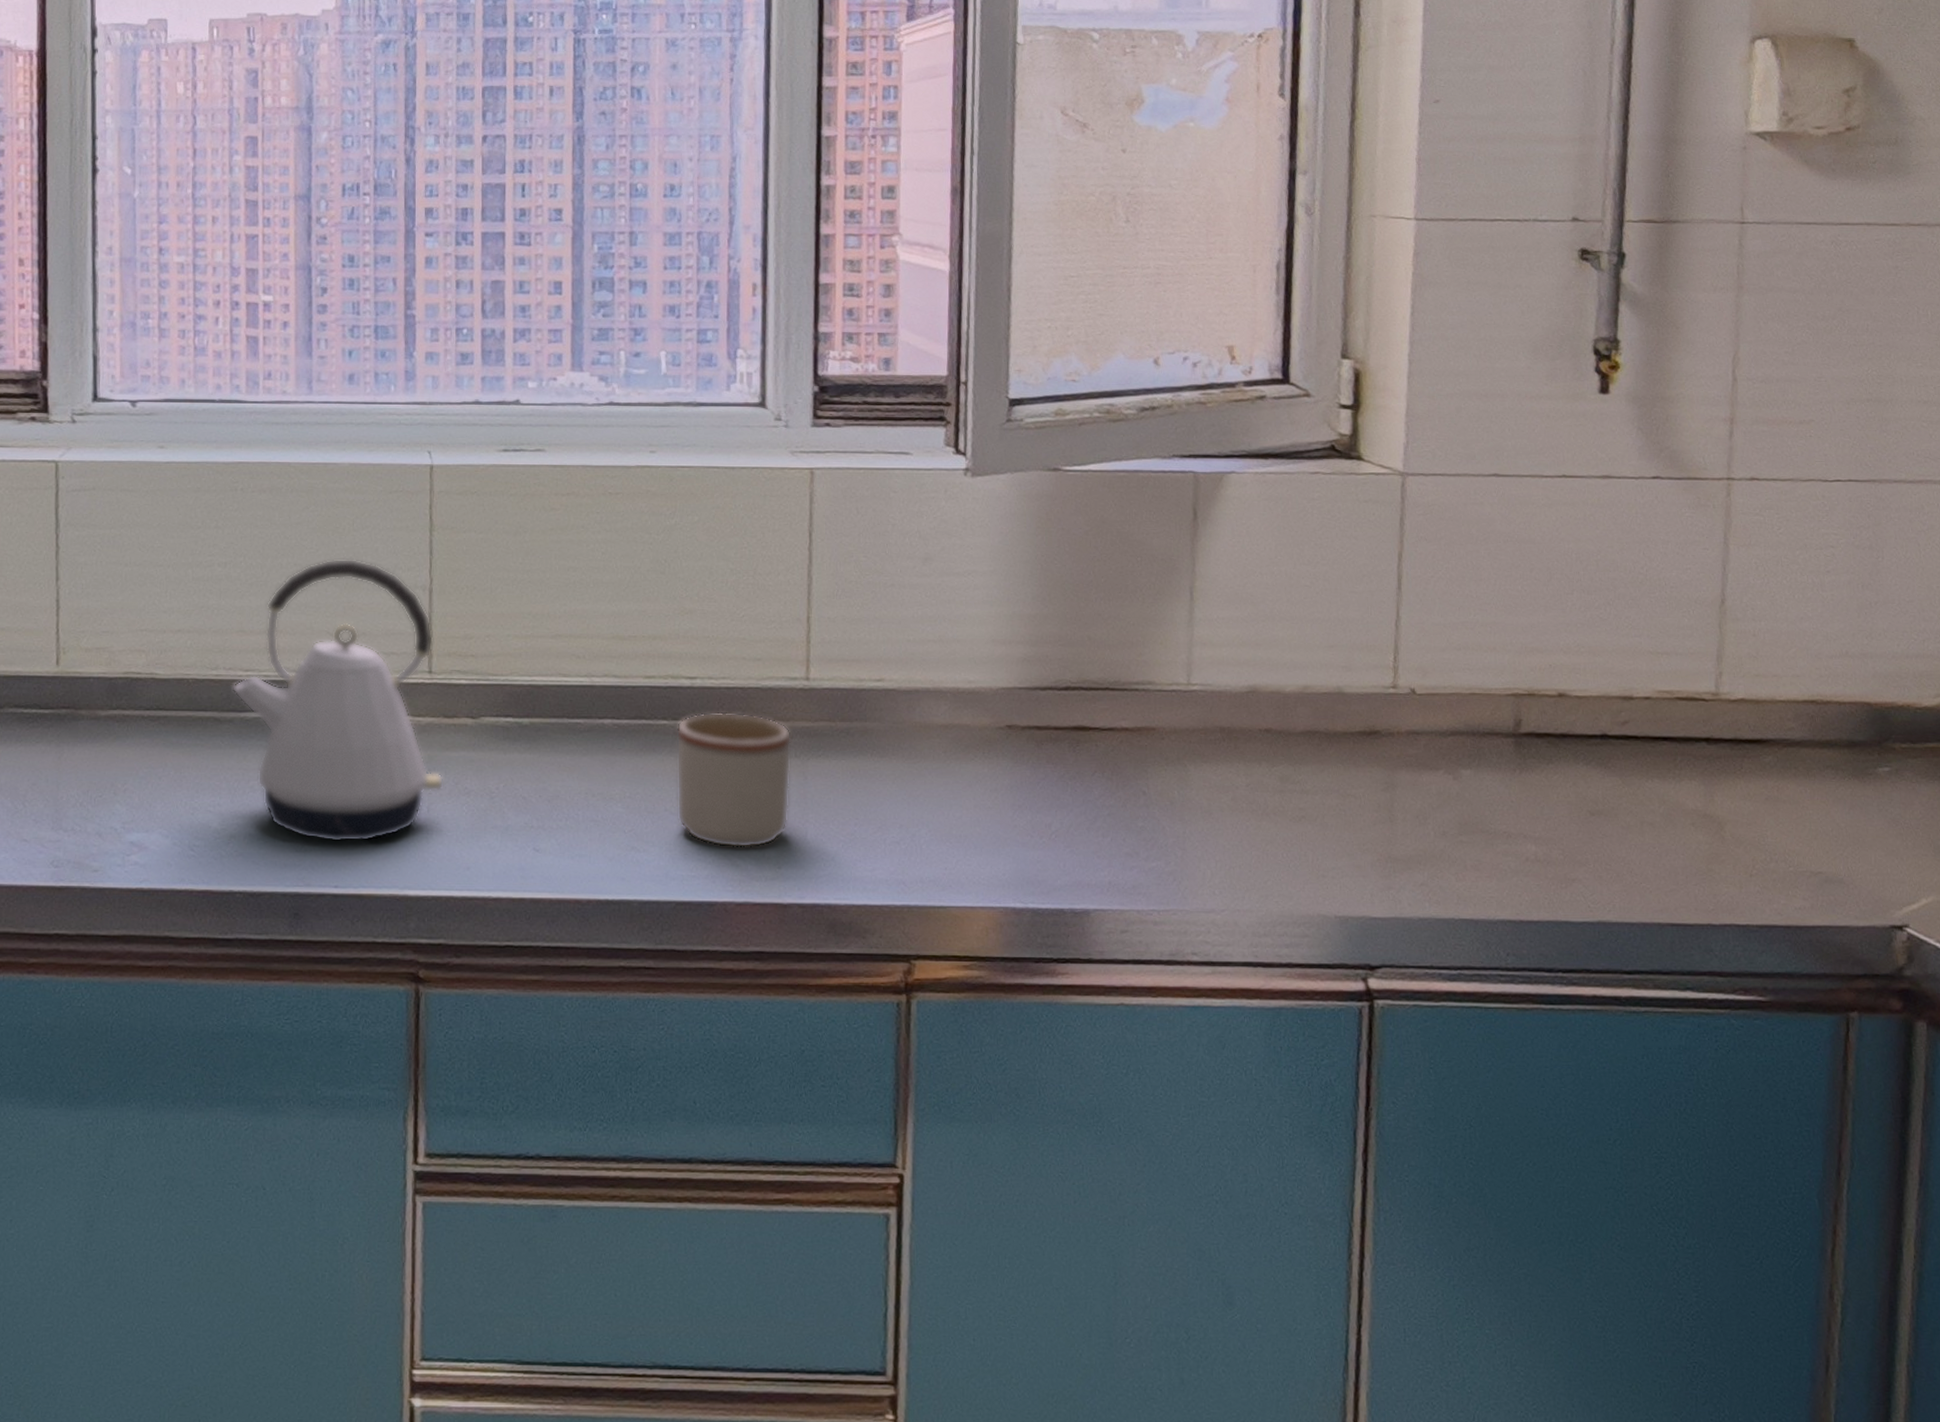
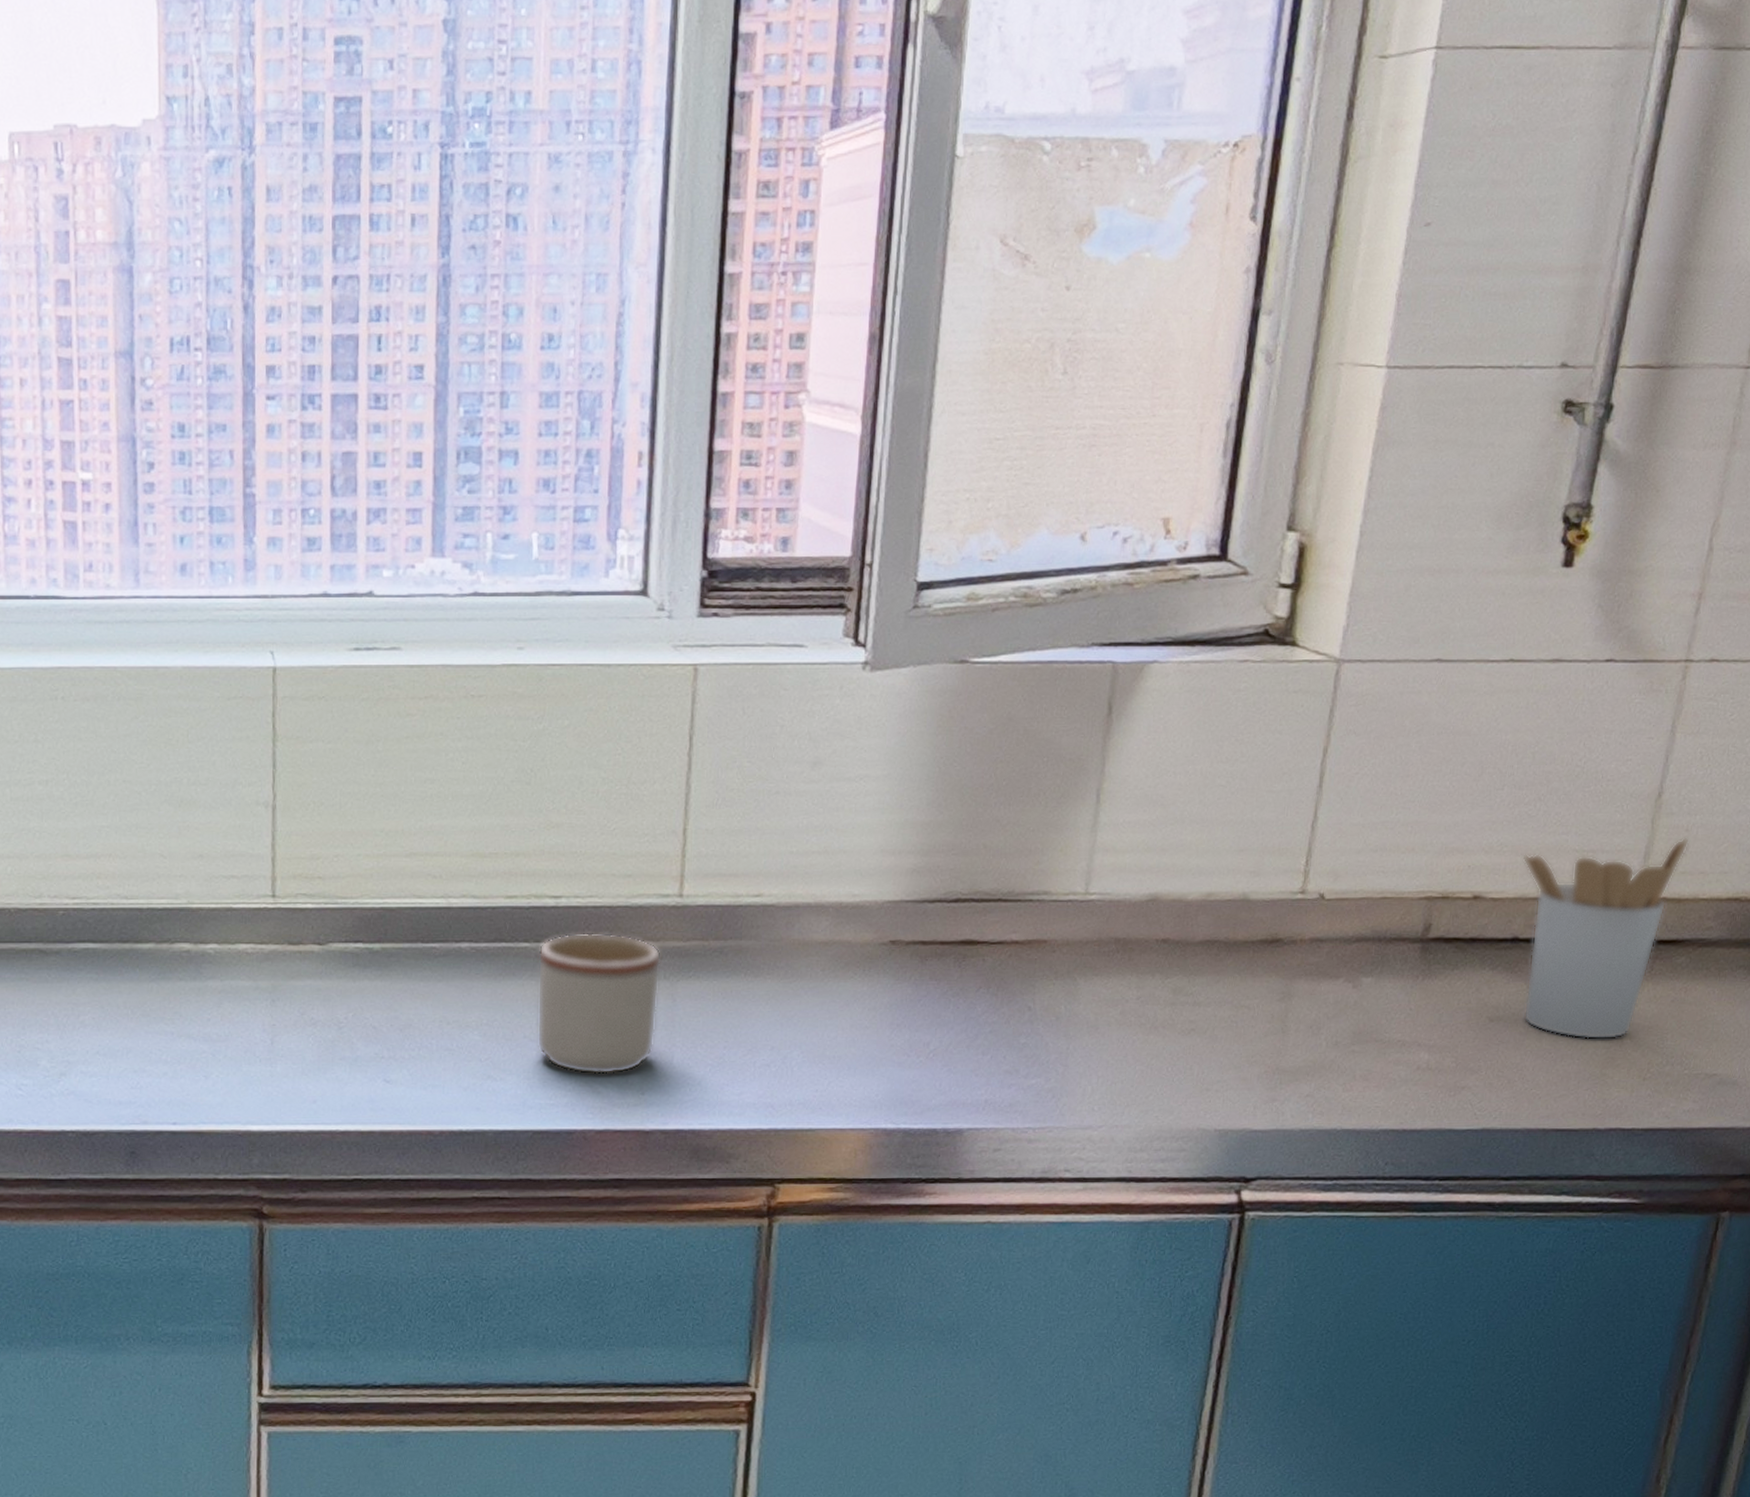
kettle: present [233,558,444,843] -> none [59,774,289,1079]
utensil holder: none [1600,641,1758,836] -> present [1522,837,1689,1040]

